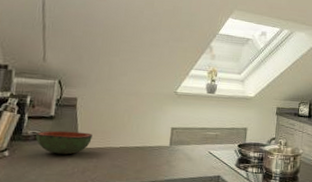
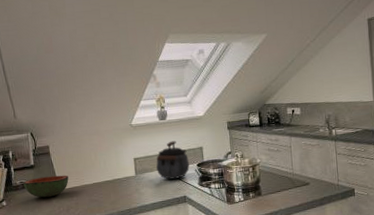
kettle: none [194,116,231,157] -> present [156,140,190,179]

